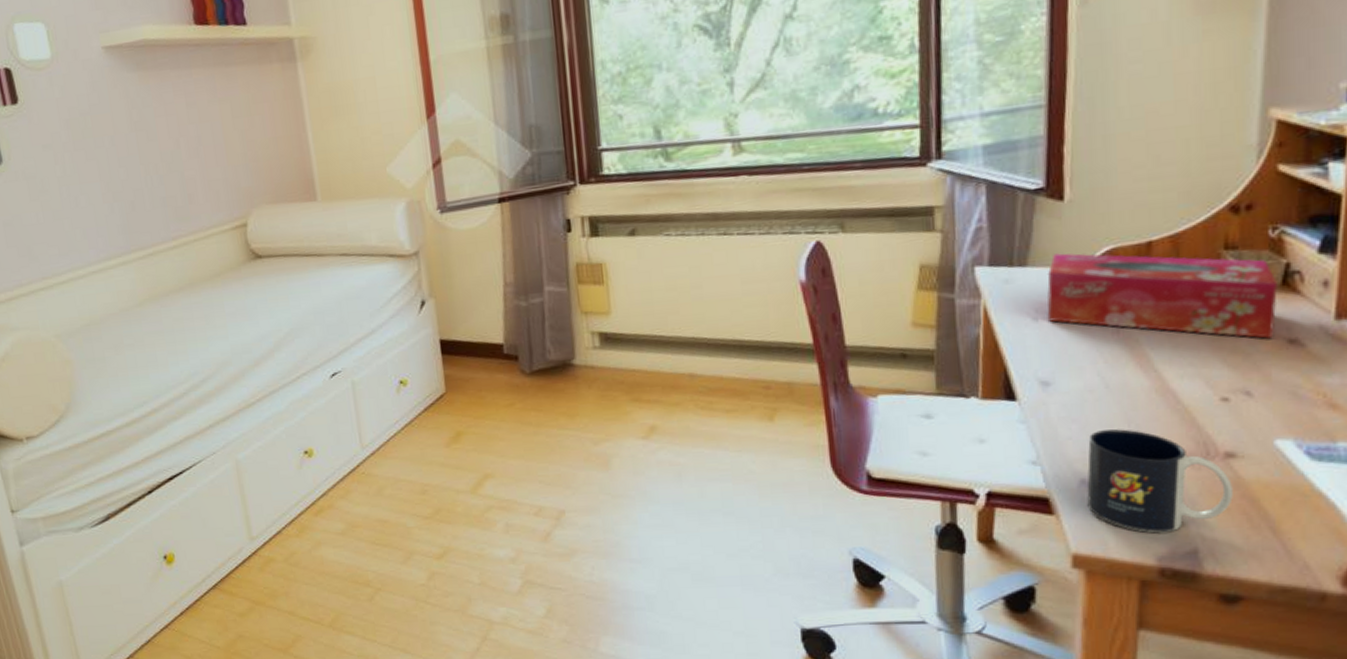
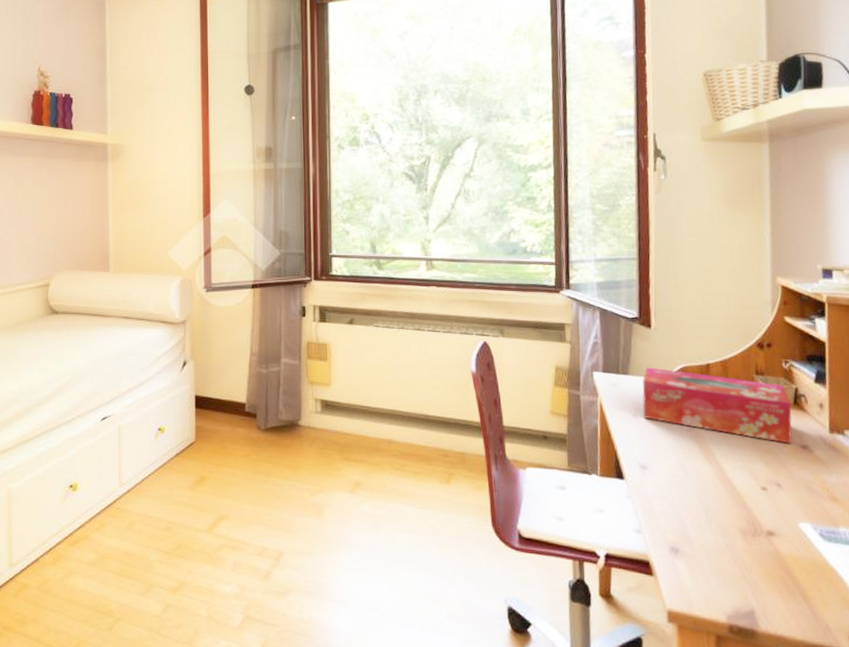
mug: present [1087,429,1233,533] -> none [674,508,775,595]

